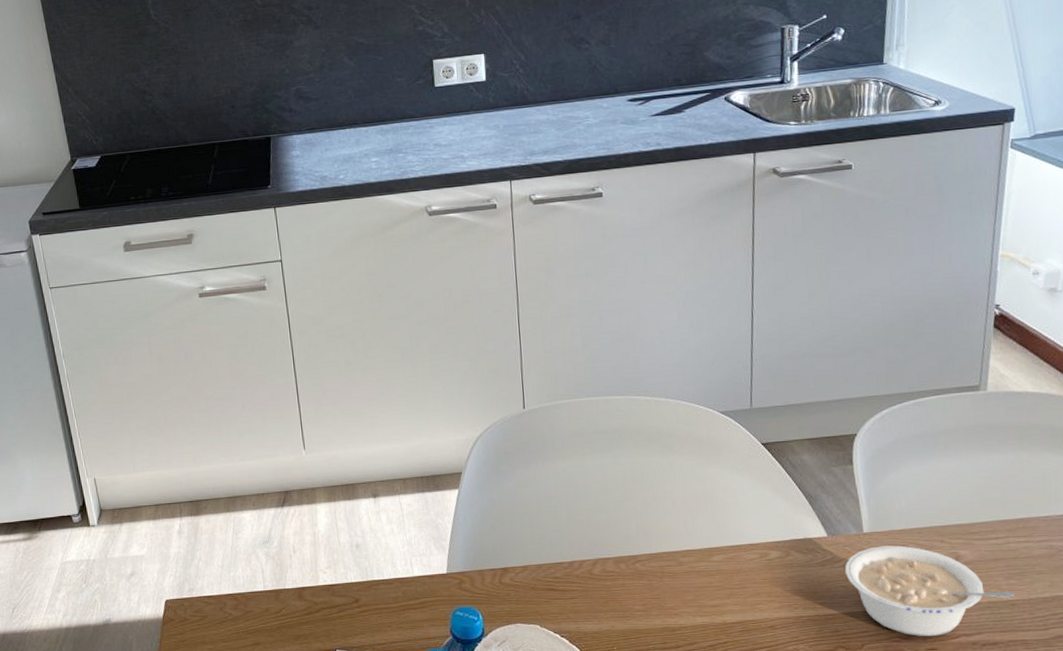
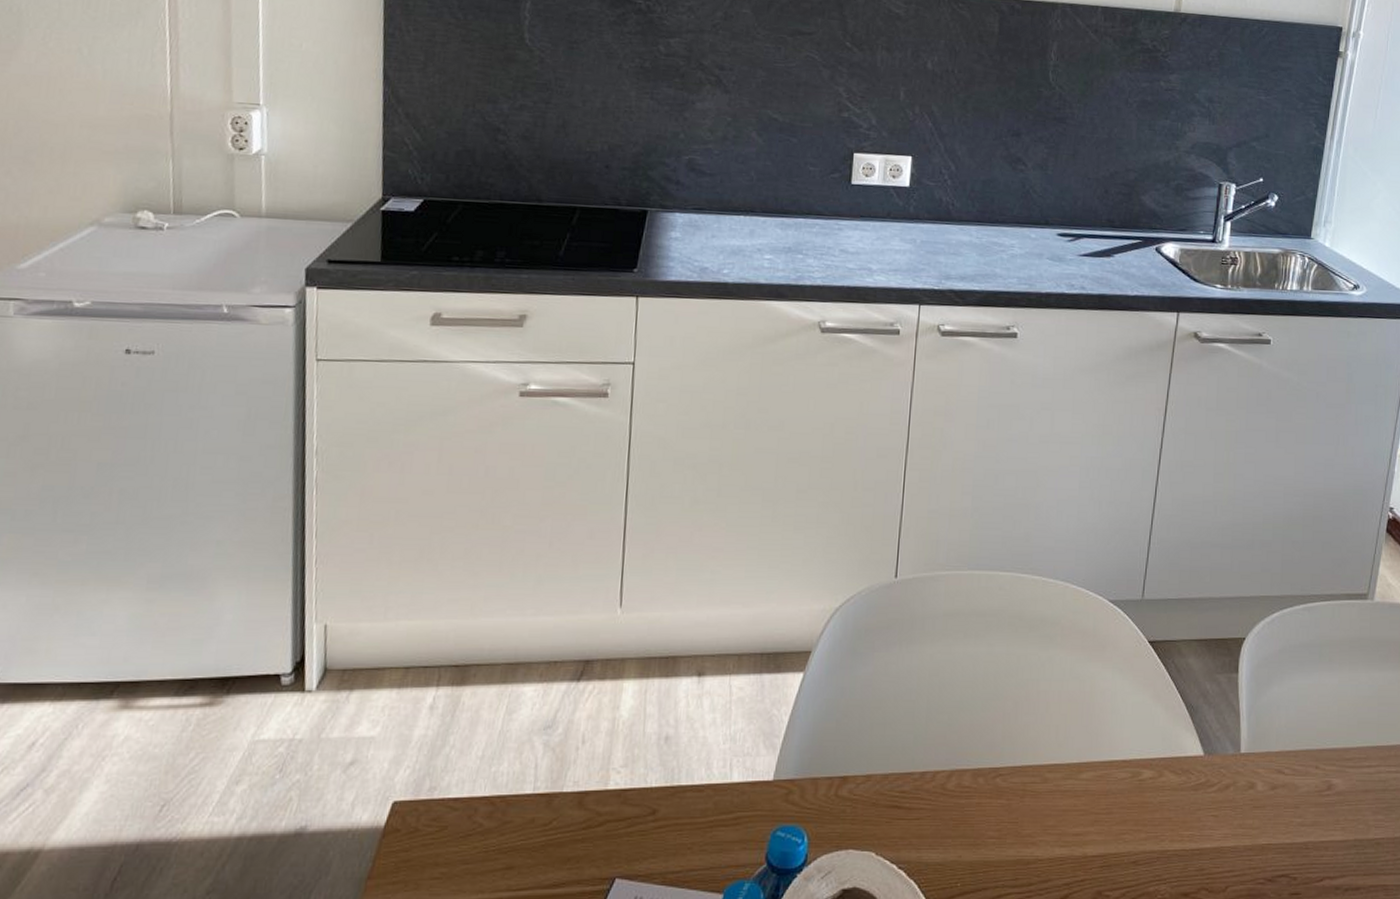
legume: present [844,545,1014,637] -> none [1217,770,1380,879]

